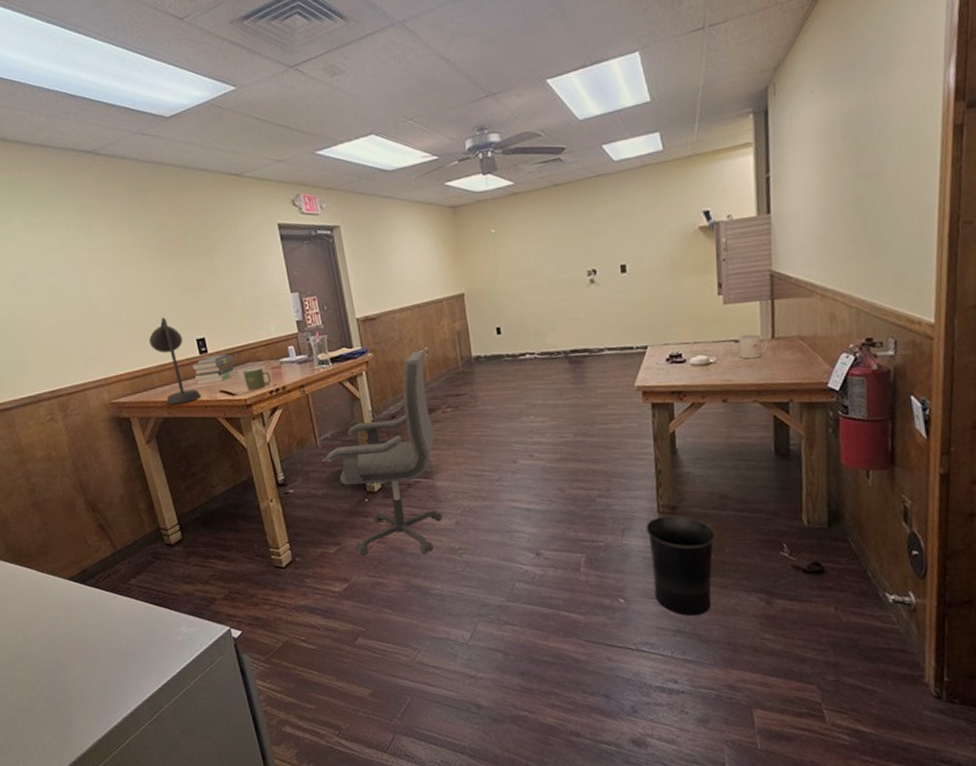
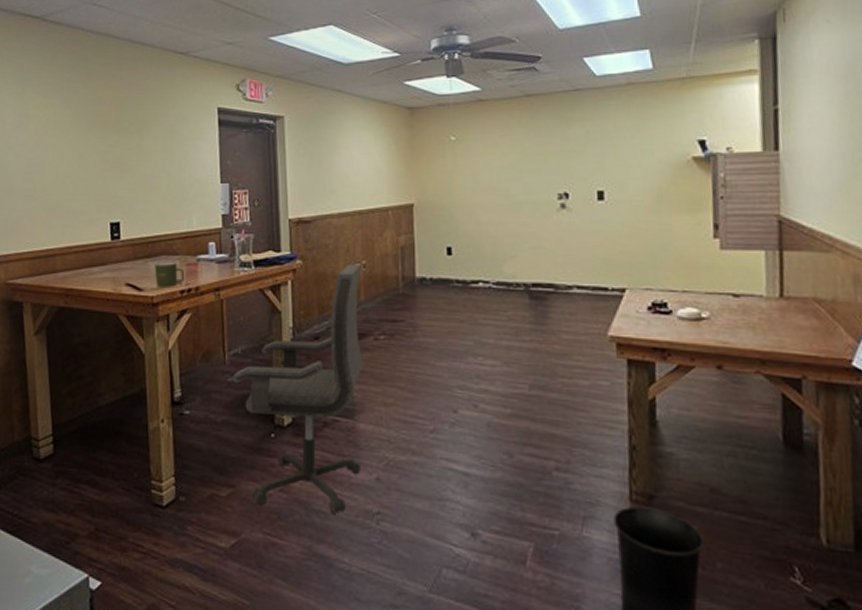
desk lamp: present [148,317,201,405] -> none [59,194,105,293]
books: present [193,353,236,385] -> none [101,242,148,274]
mug: present [738,334,768,360] -> none [737,288,775,319]

